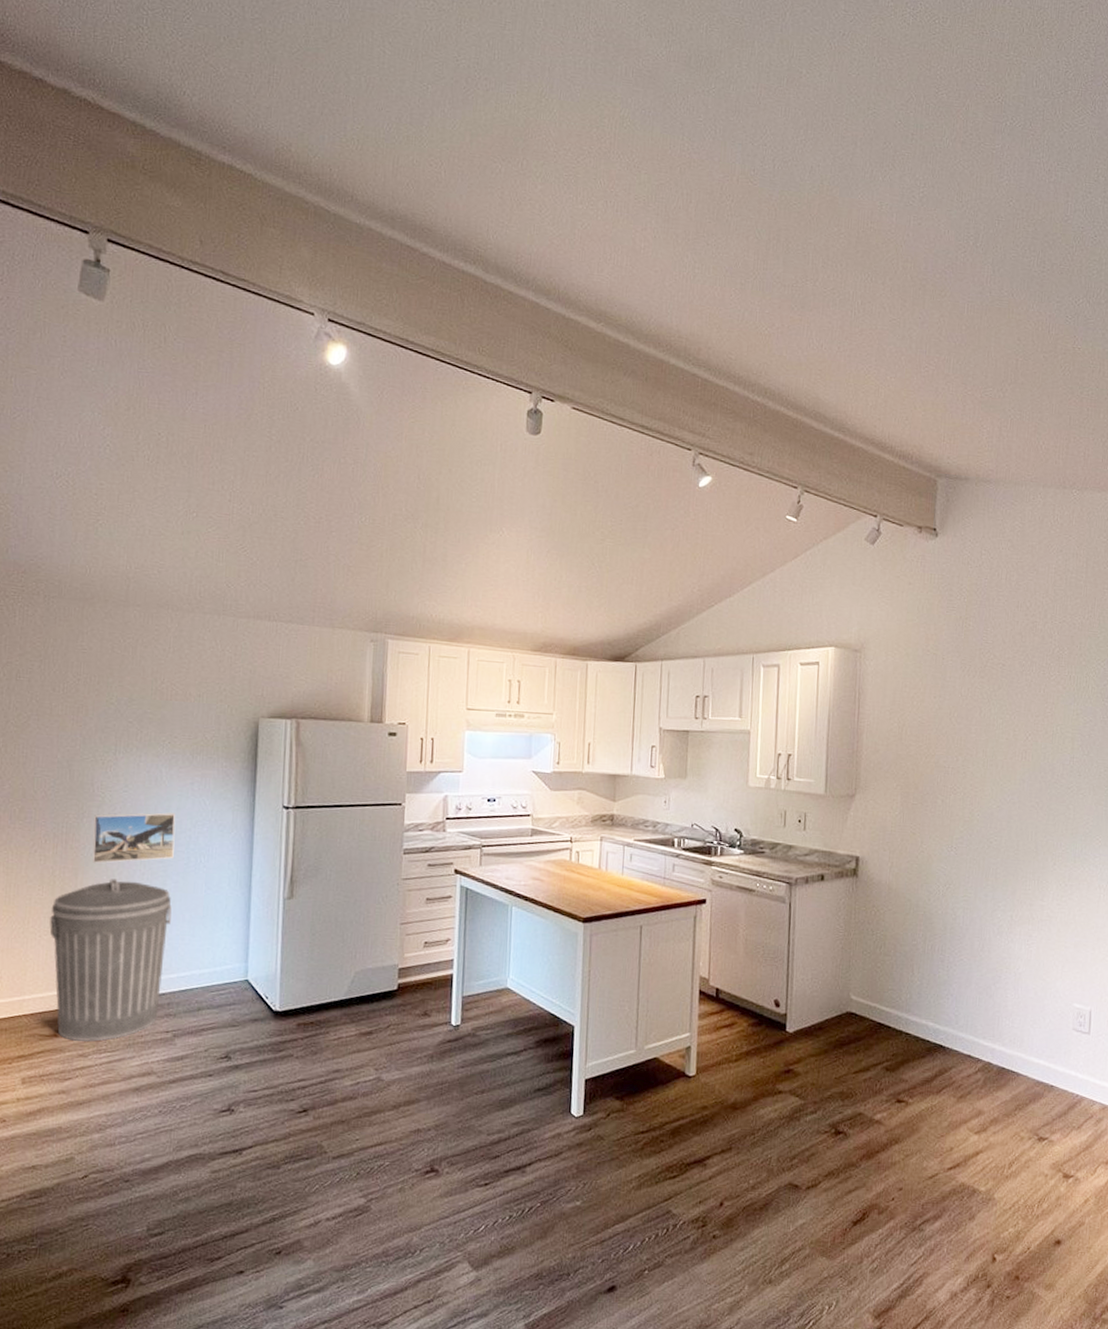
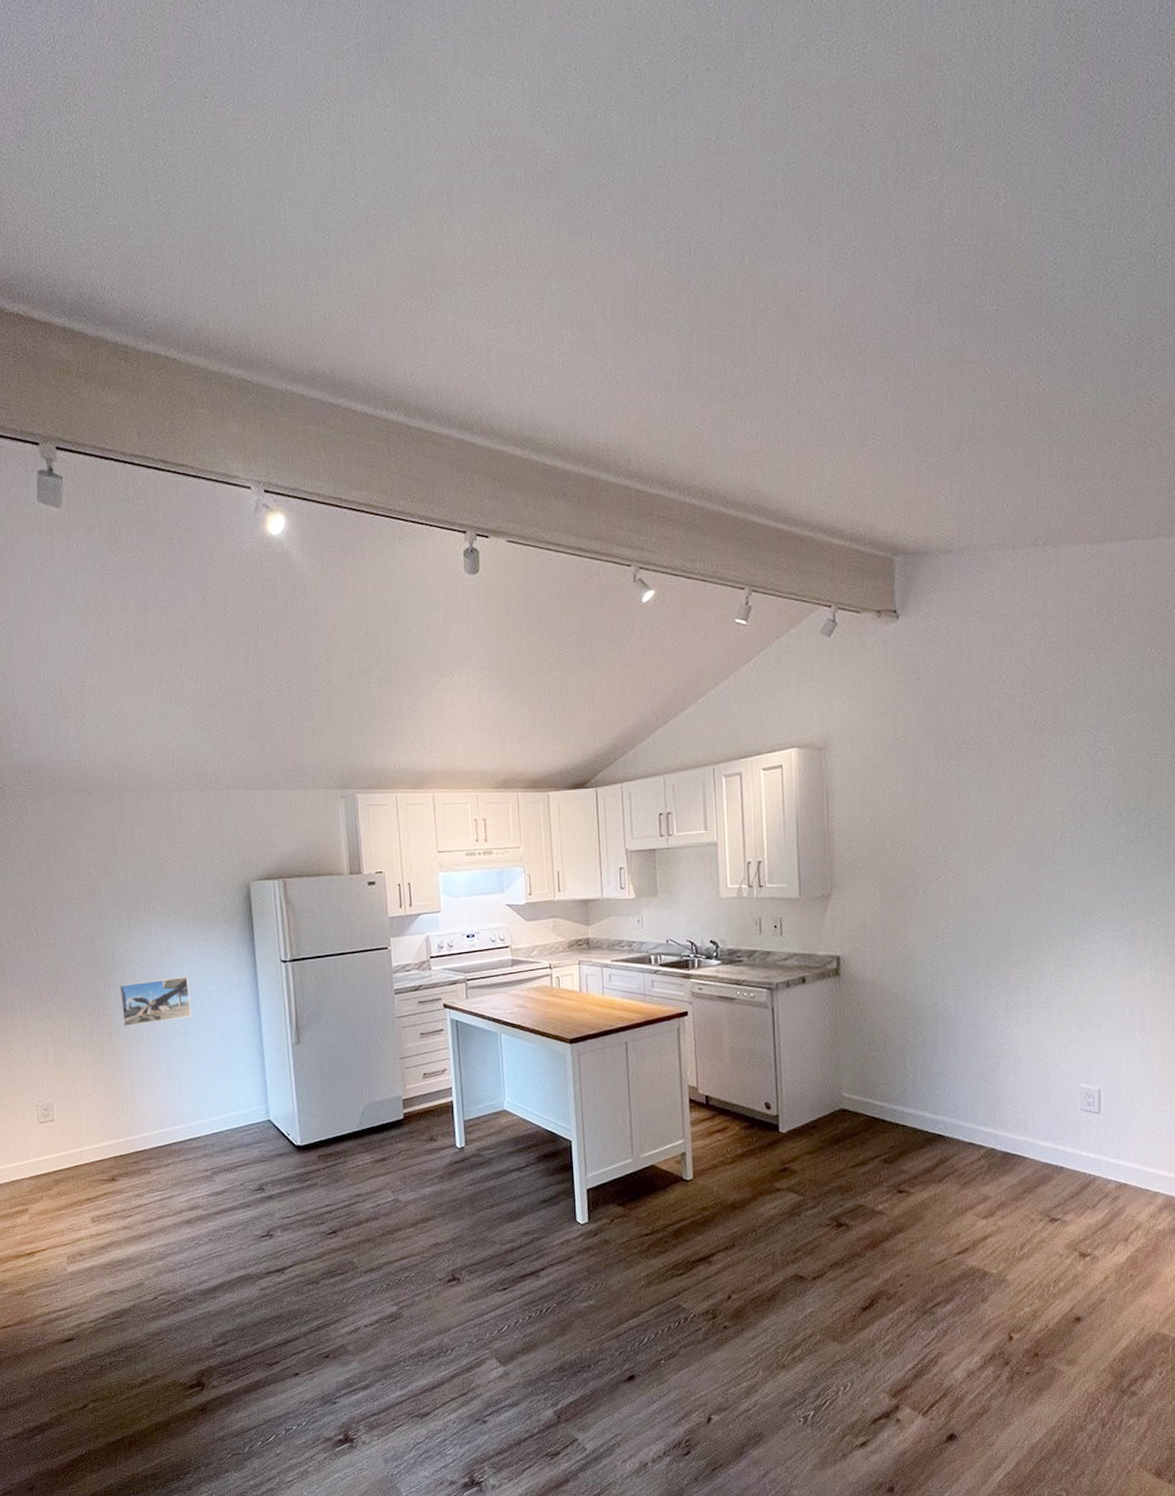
trash can: present [49,879,172,1043] -> none [94,1039,197,1184]

